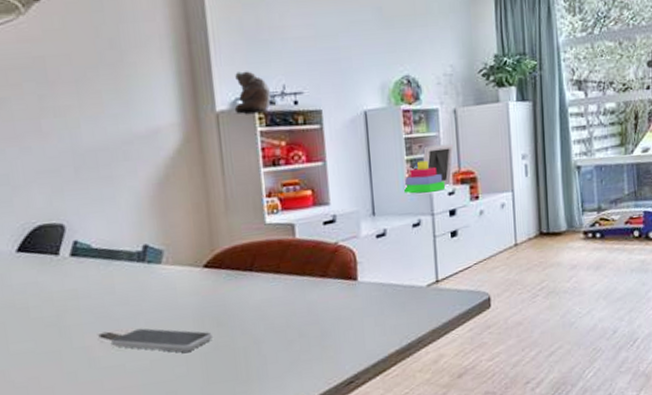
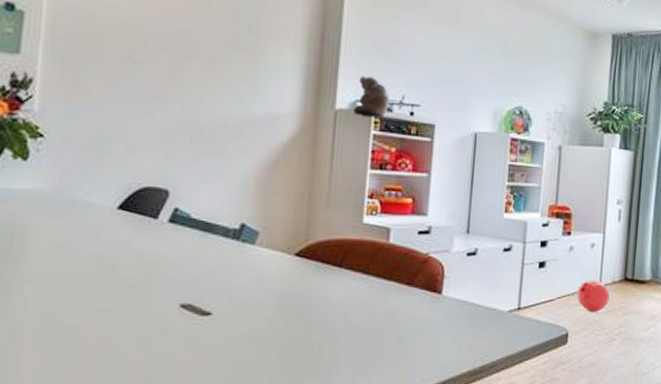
mobile phone: present [110,328,212,353] -> none [189,305,291,337]
toy blocks: present [403,160,445,194] -> none [500,189,540,221]
picture frame: present [423,143,454,185] -> none [523,176,554,216]
ball: none [493,240,527,272] -> present [577,280,609,312]

